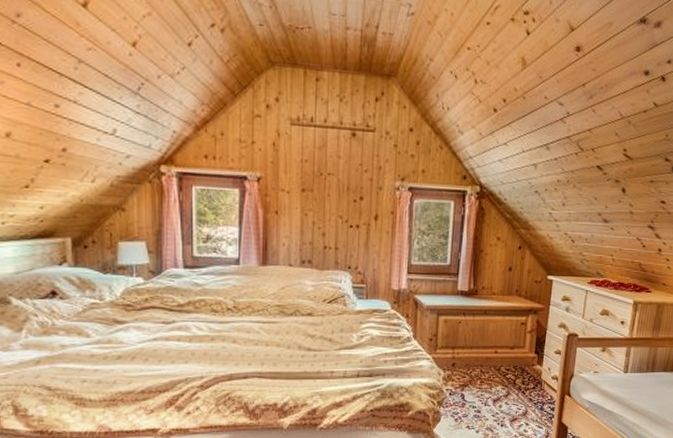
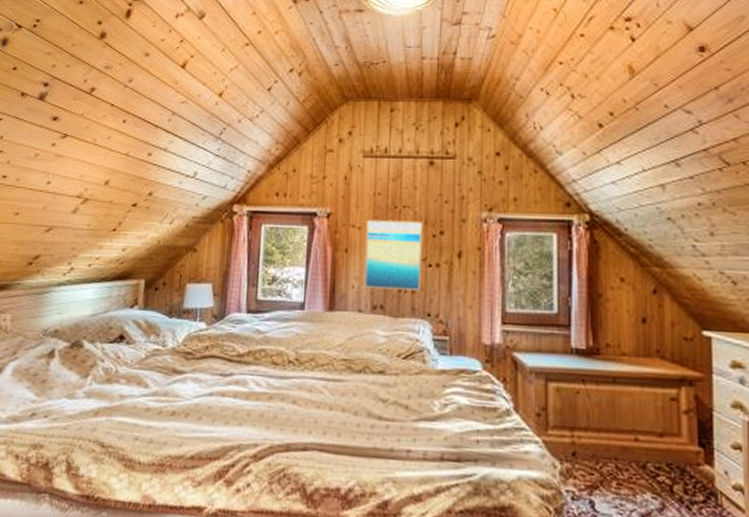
wall art: none [293,184,346,247] -> present [364,219,423,290]

